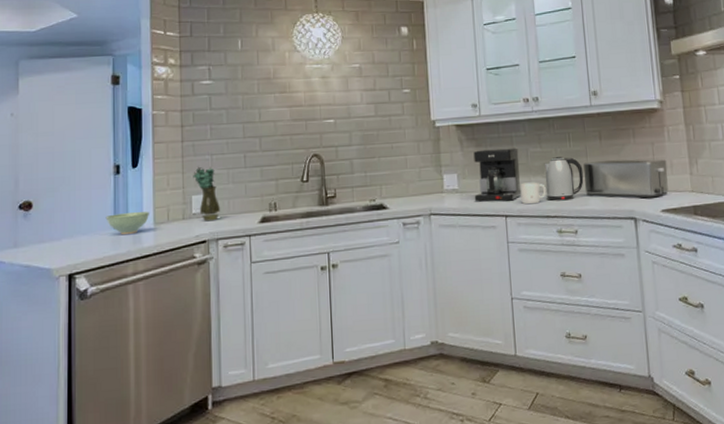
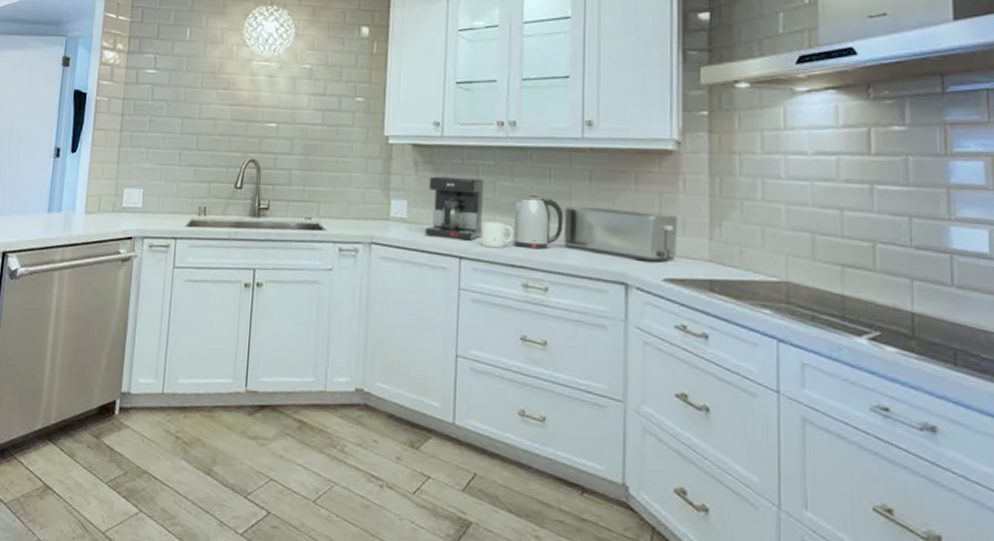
bowl: present [105,212,149,235] -> none [41,197,82,221]
vase: present [193,166,221,222] -> none [127,158,151,218]

